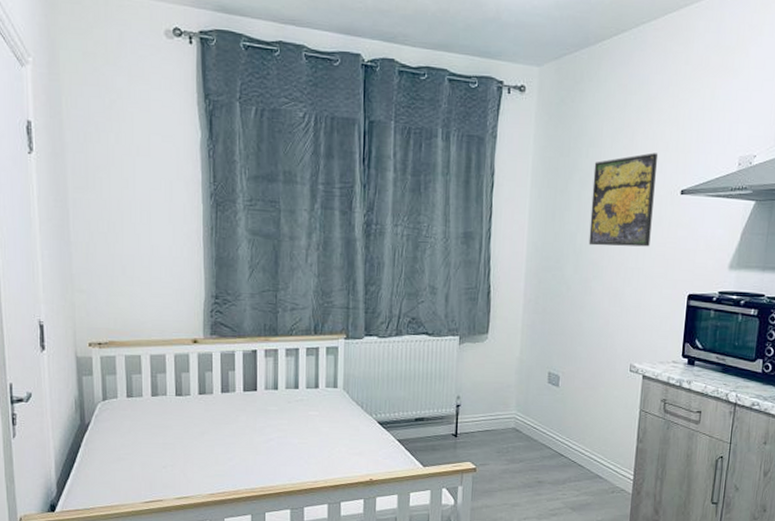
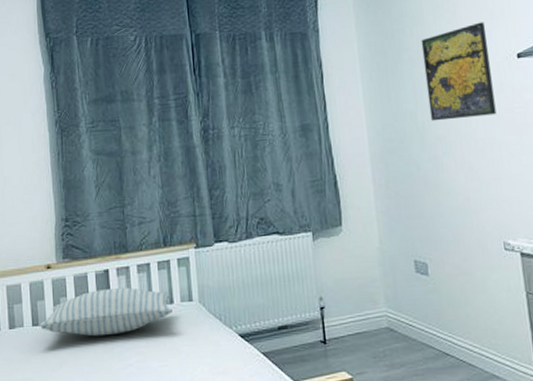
pillow: none [183,368,317,412] -> present [40,287,172,337]

